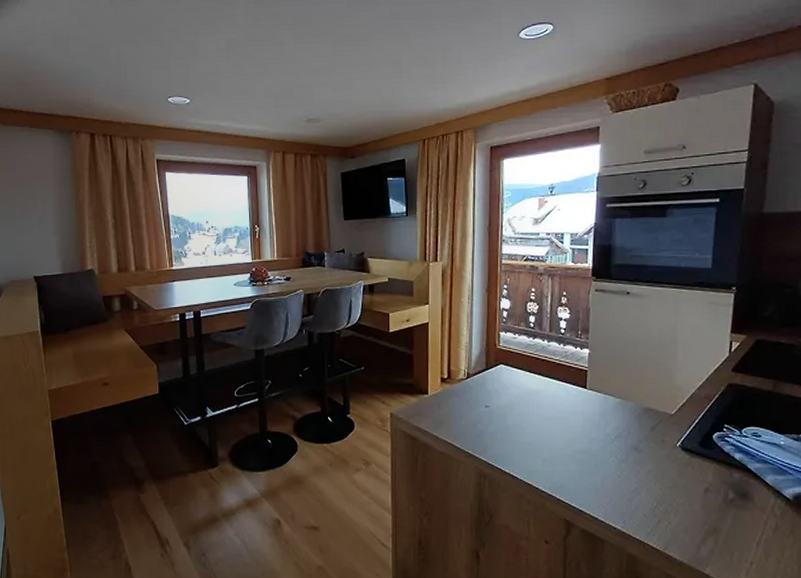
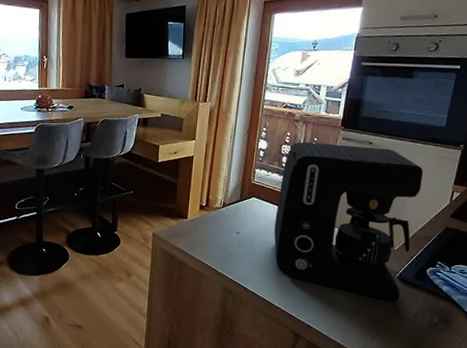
coffee maker: none [528,297,694,474] -> present [274,142,424,301]

